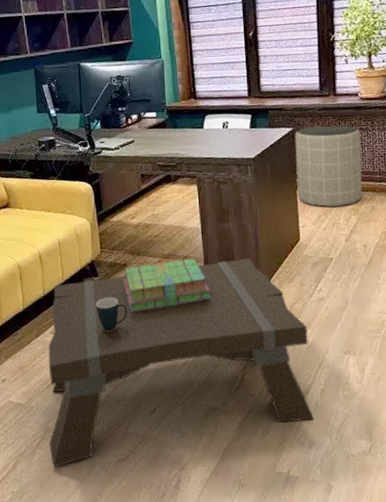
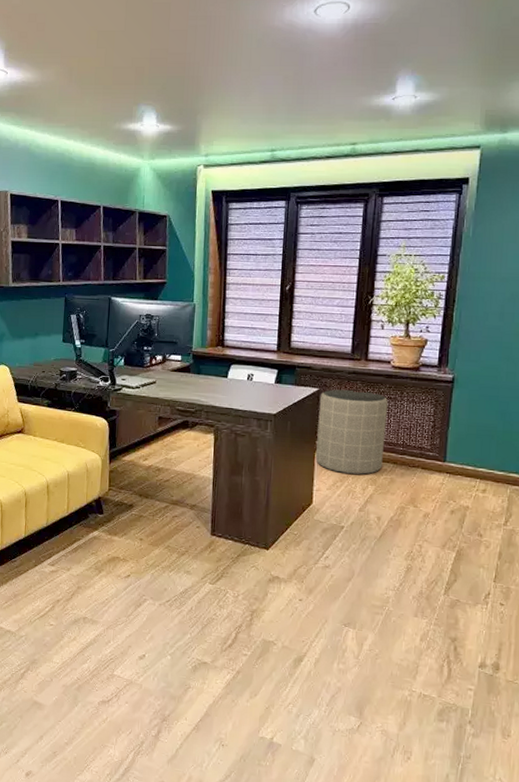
coffee table: present [48,258,314,467] -> none [33,514,309,700]
mug: present [96,298,128,331] -> none [97,536,129,570]
stack of books: present [123,258,211,313] -> none [127,507,215,555]

